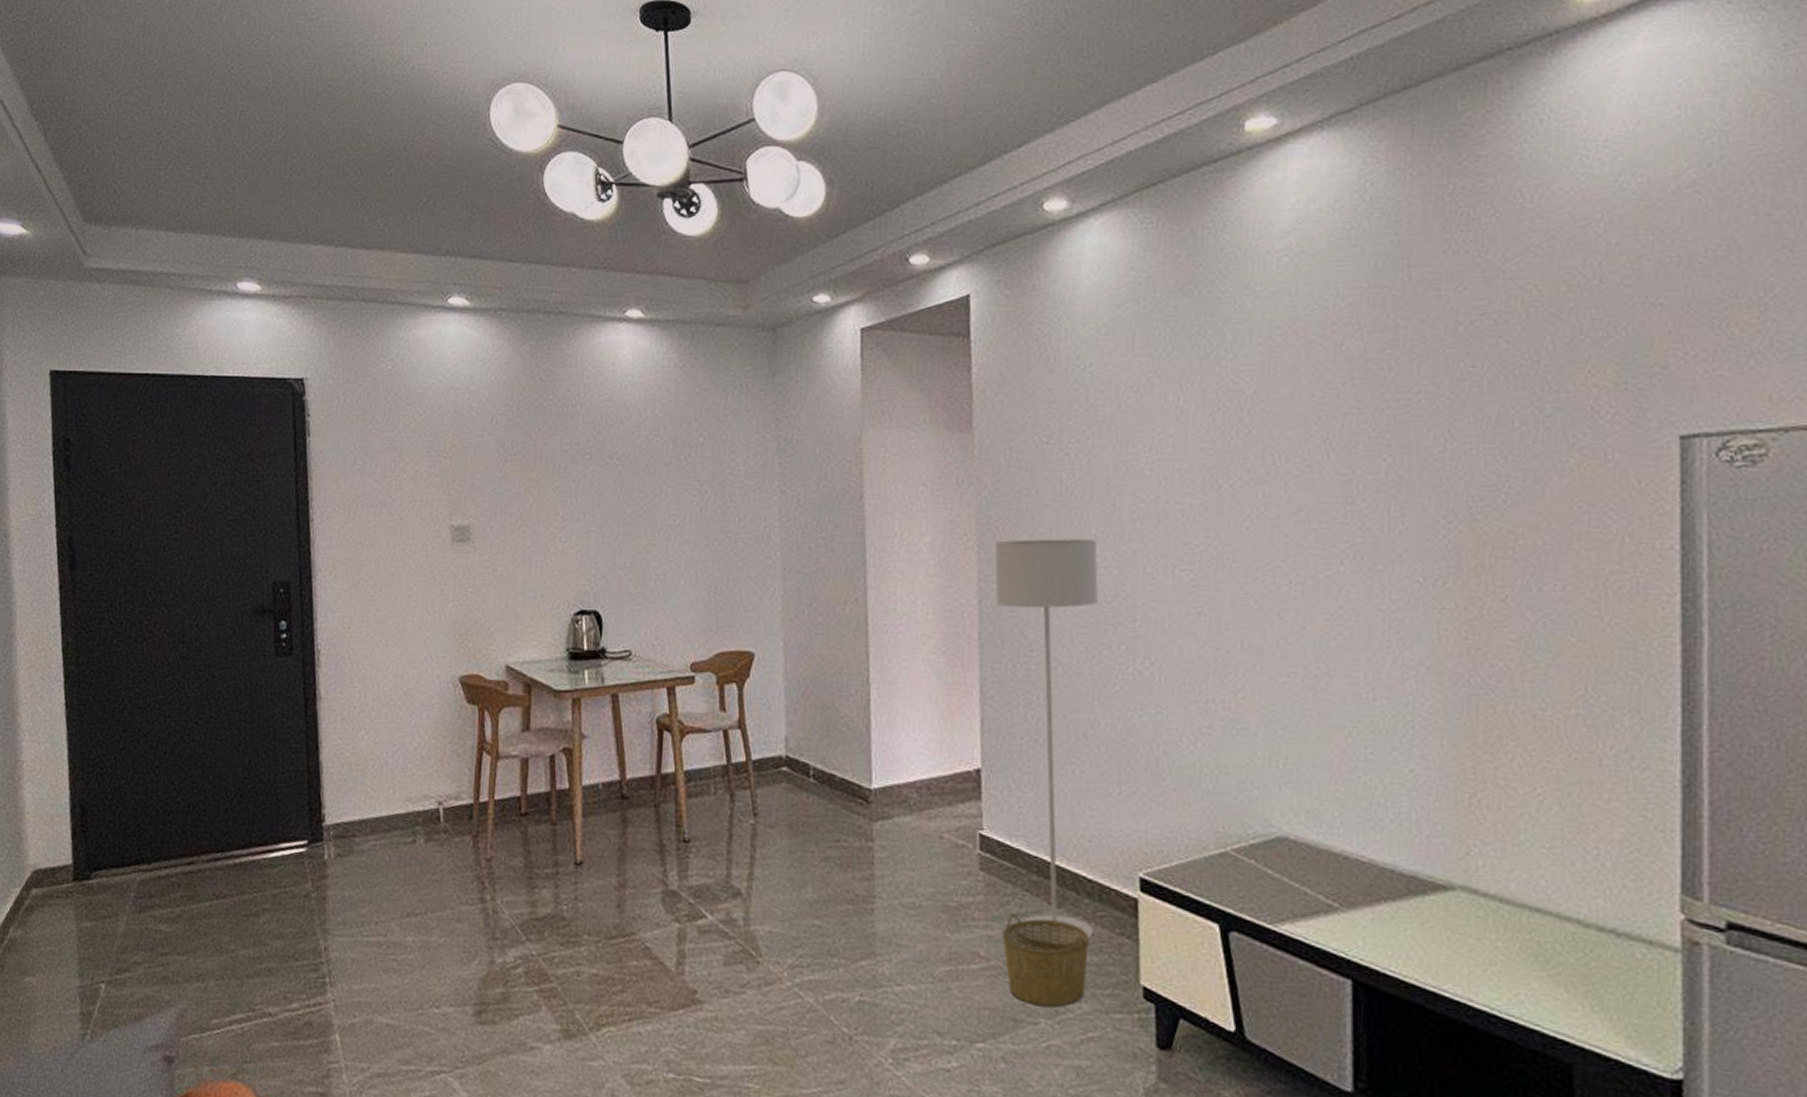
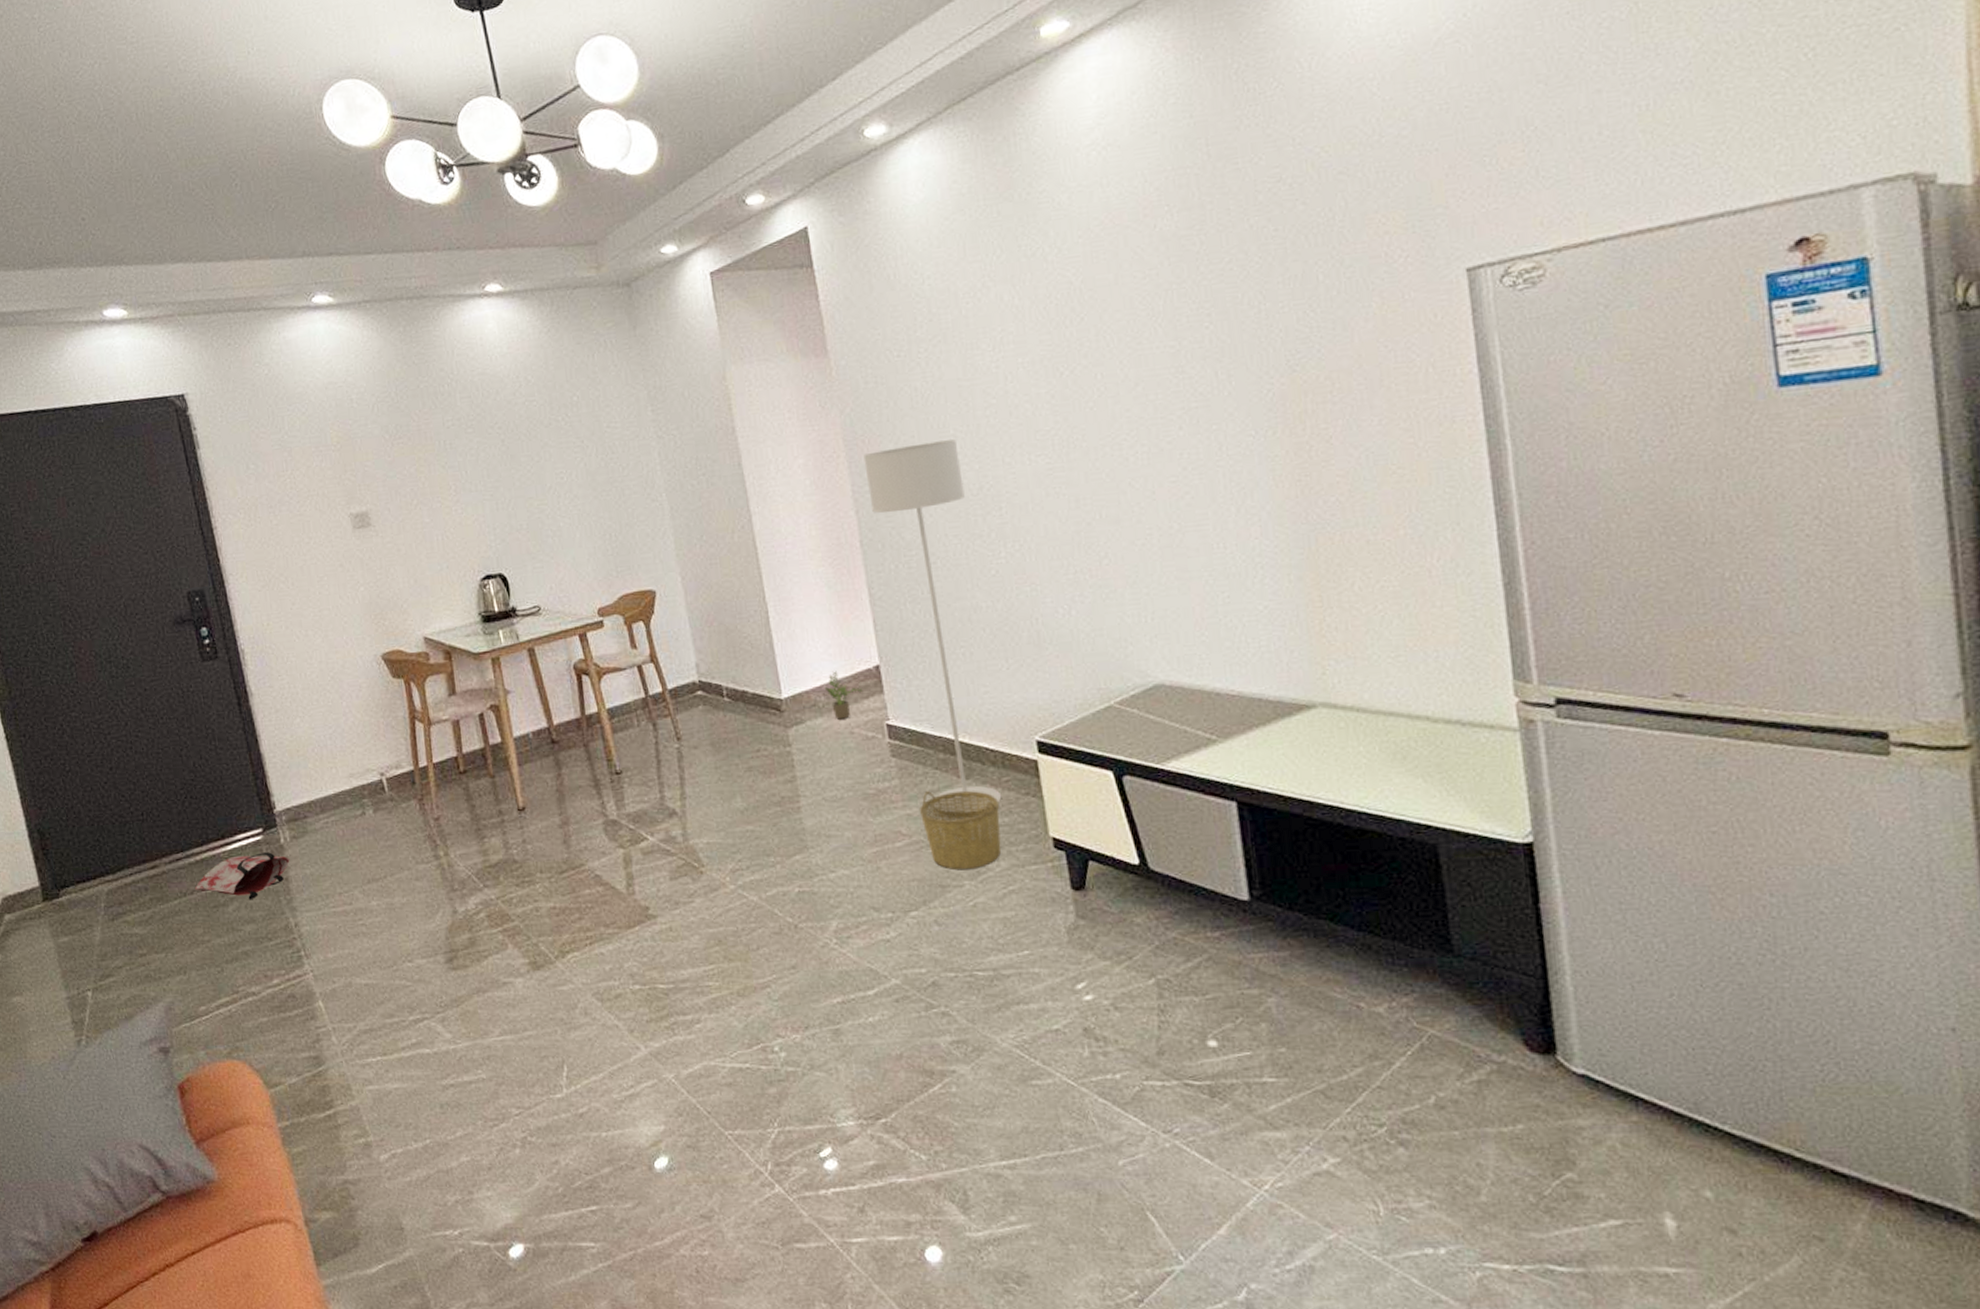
bag: none [228,865,331,915] -> present [194,852,290,900]
potted plant: none [918,767,960,821] -> present [824,671,864,720]

